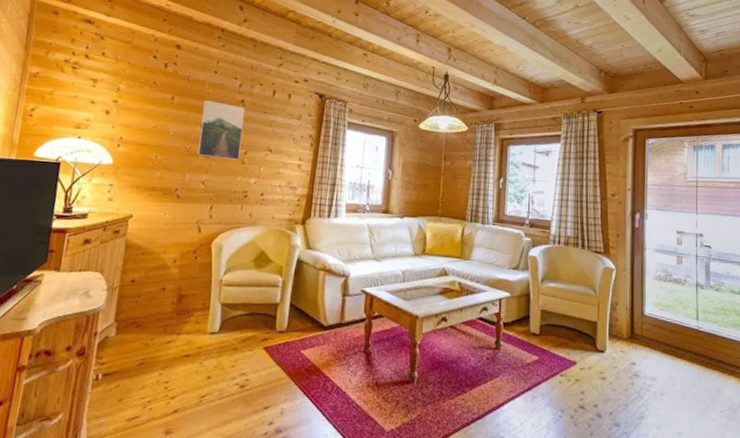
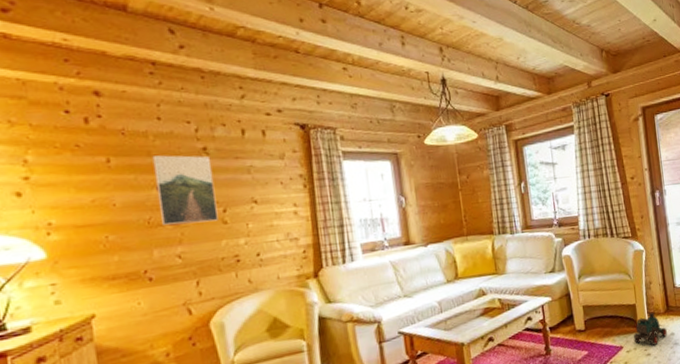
toy train: none [589,334,628,370] -> present [633,312,667,345]

